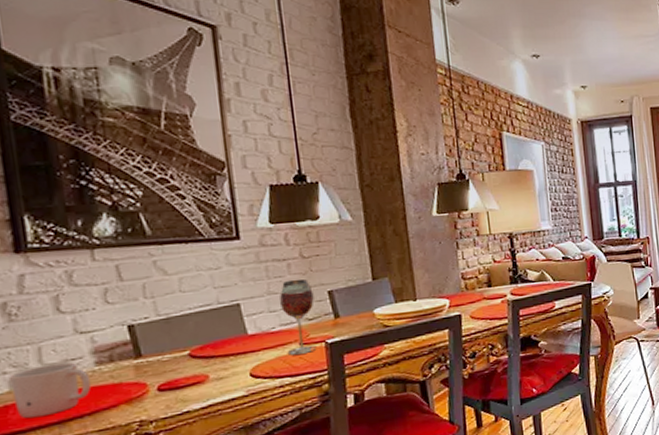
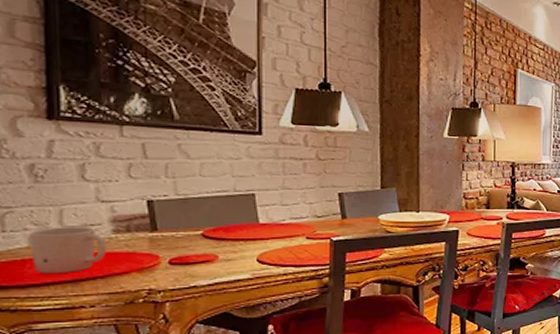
wineglass: present [278,278,317,355] -> none [292,178,325,247]

